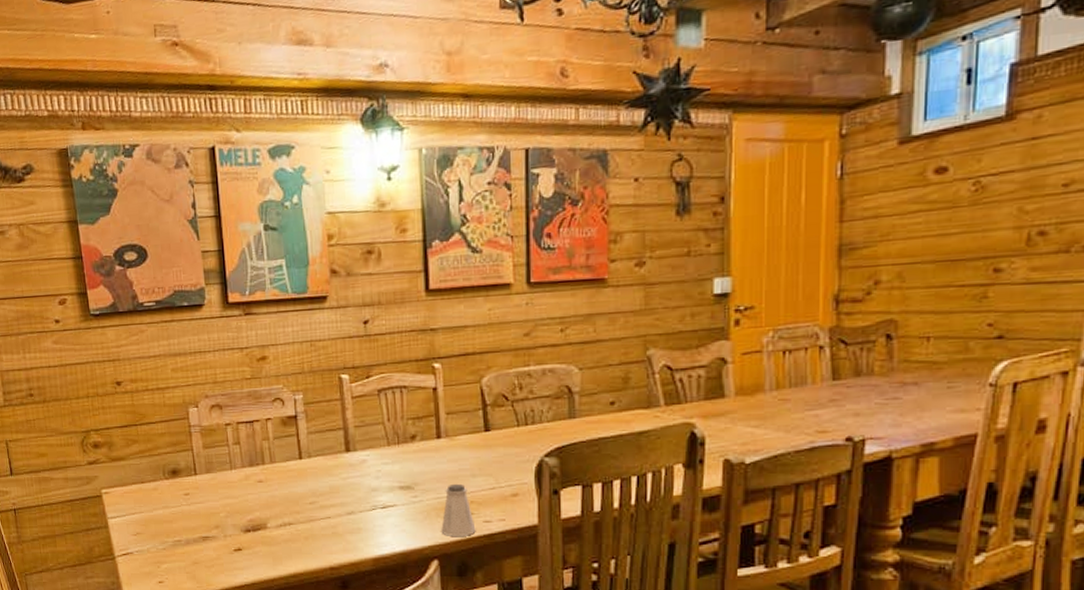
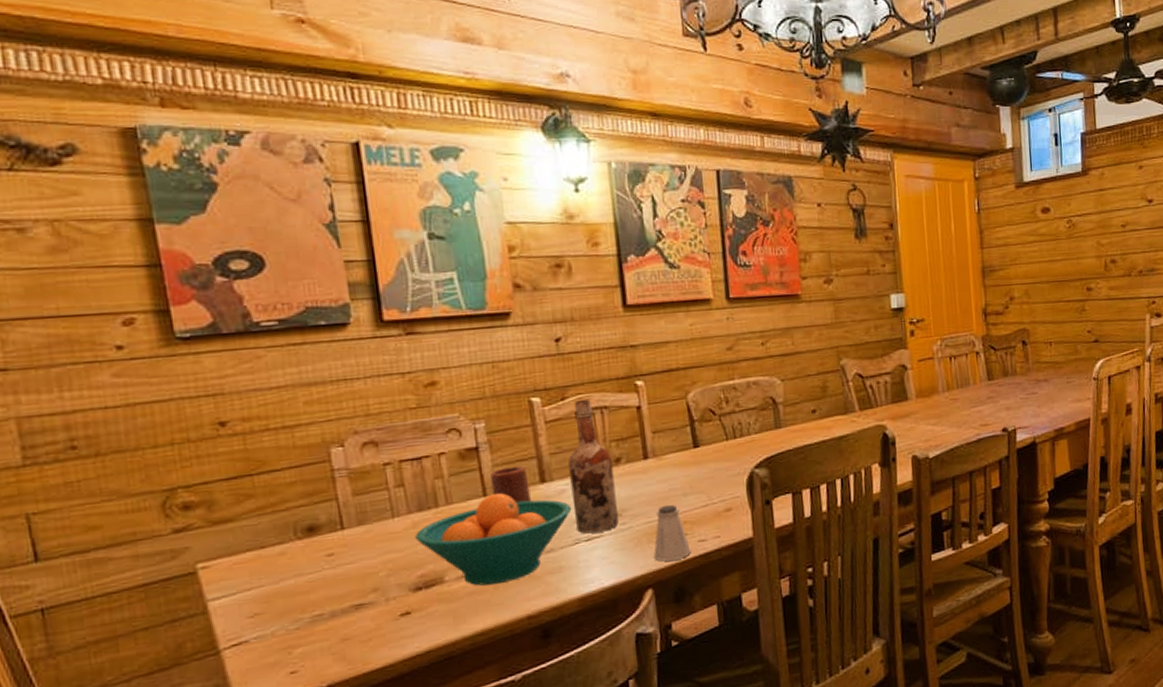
fruit bowl: none [246,458,371,535] -> present [414,493,572,586]
candle: none [305,435,337,468] -> present [490,465,531,504]
wine bottle: none [370,378,411,502] -> present [568,399,619,534]

